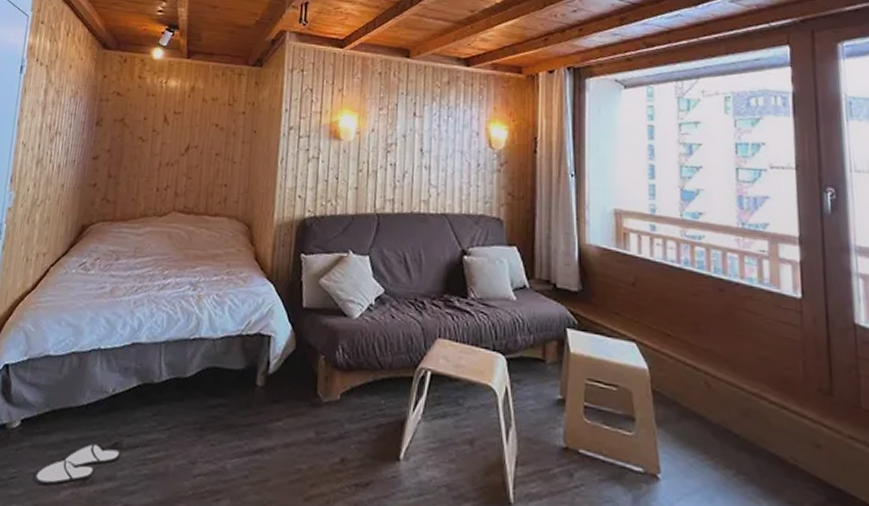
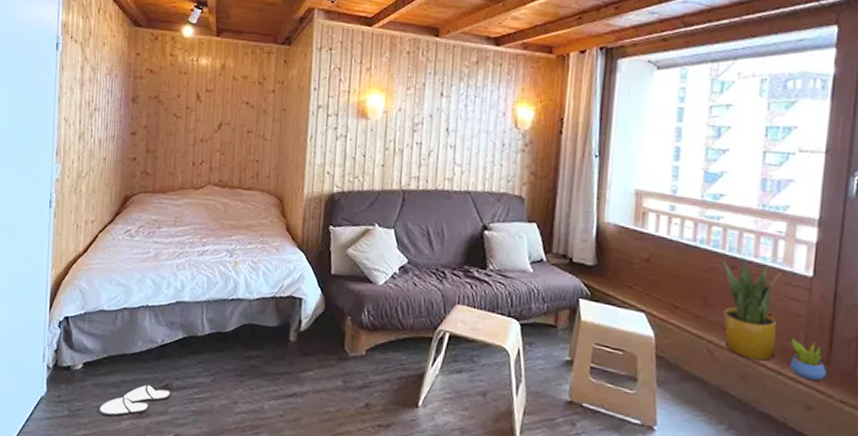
planter: none [709,282,775,393] -> present [723,260,782,361]
succulent plant: none [790,366,831,414] -> present [790,337,827,381]

